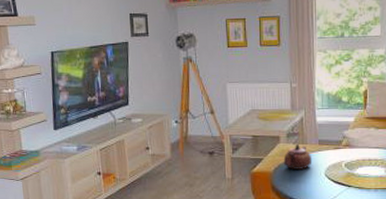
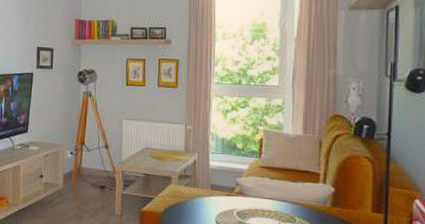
teapot: present [283,143,312,169] -> none [173,186,203,214]

